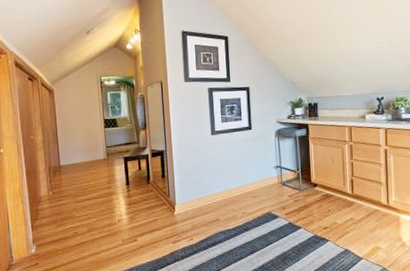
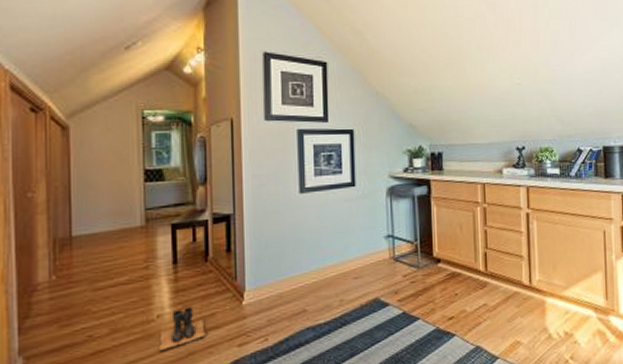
boots: none [120,215,150,245] -> present [159,307,206,352]

